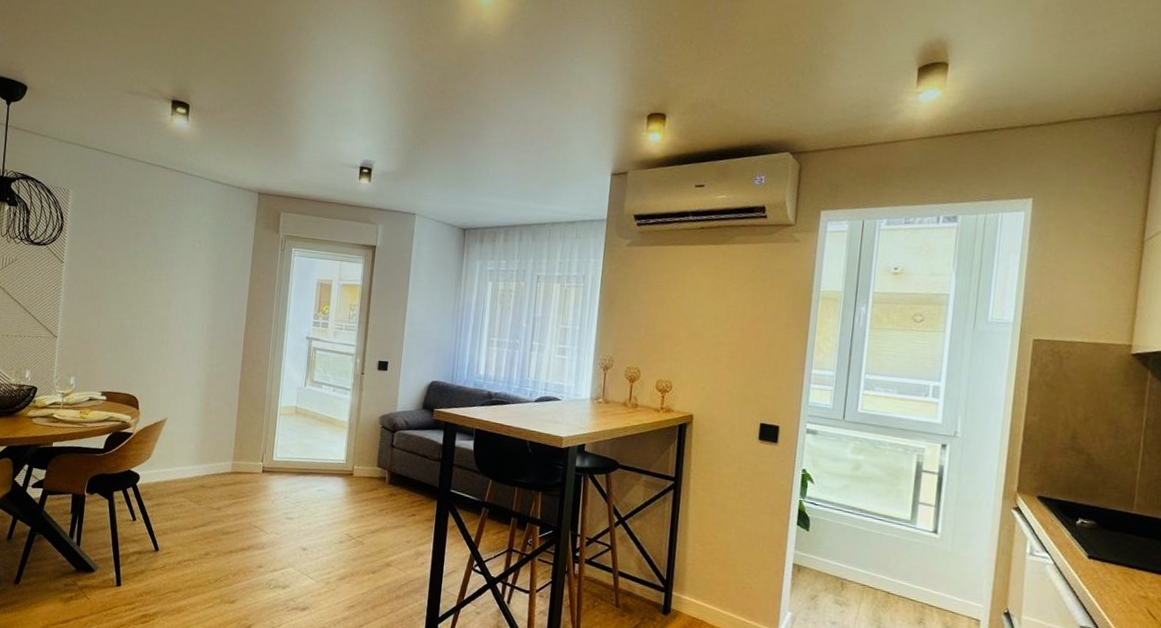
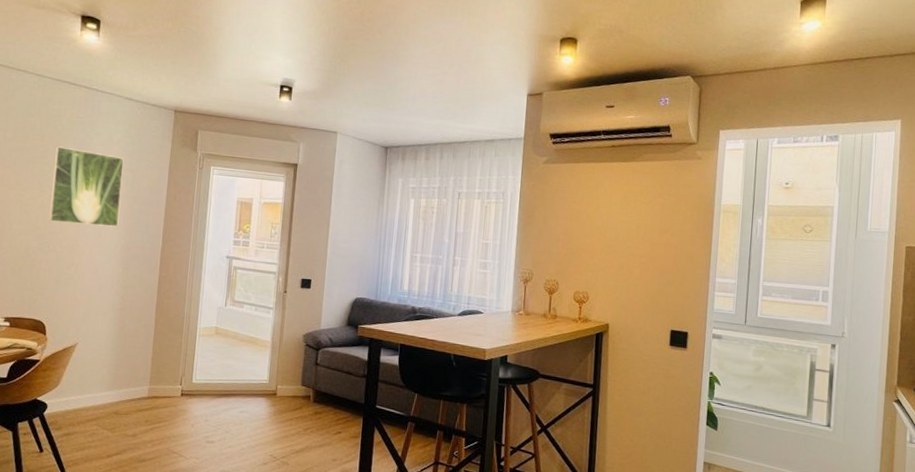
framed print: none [141,228,211,307] -> present [48,146,124,227]

